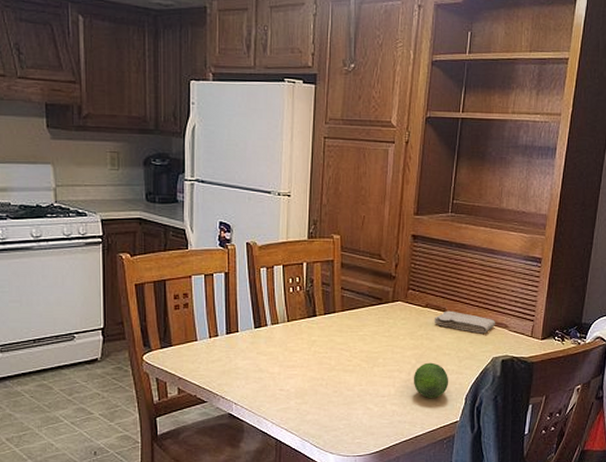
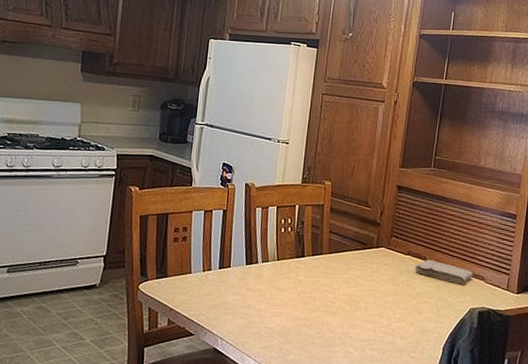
fruit: present [413,362,449,399] -> none [393,309,428,347]

